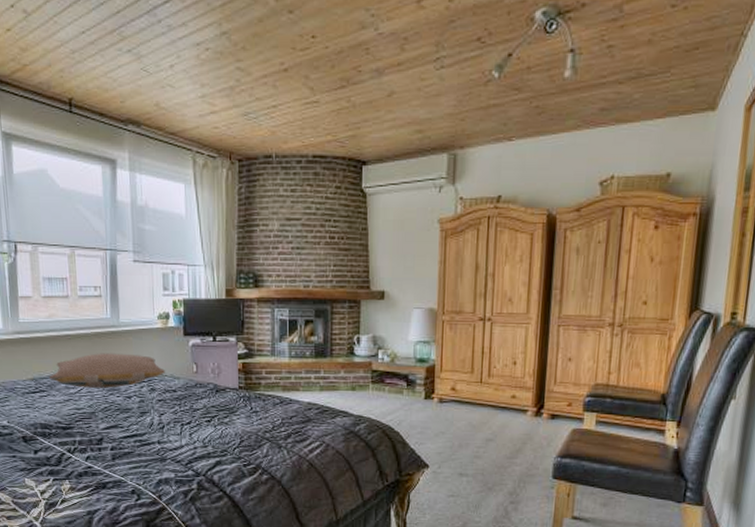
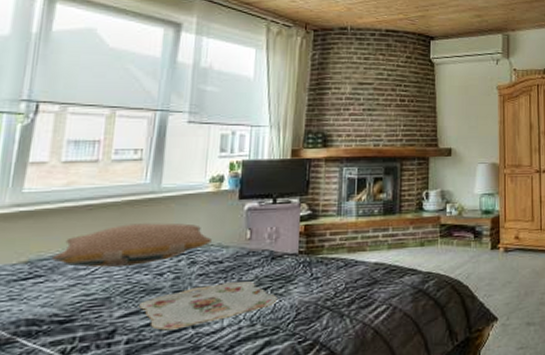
serving tray: none [116,409,224,443] -> present [139,281,278,331]

